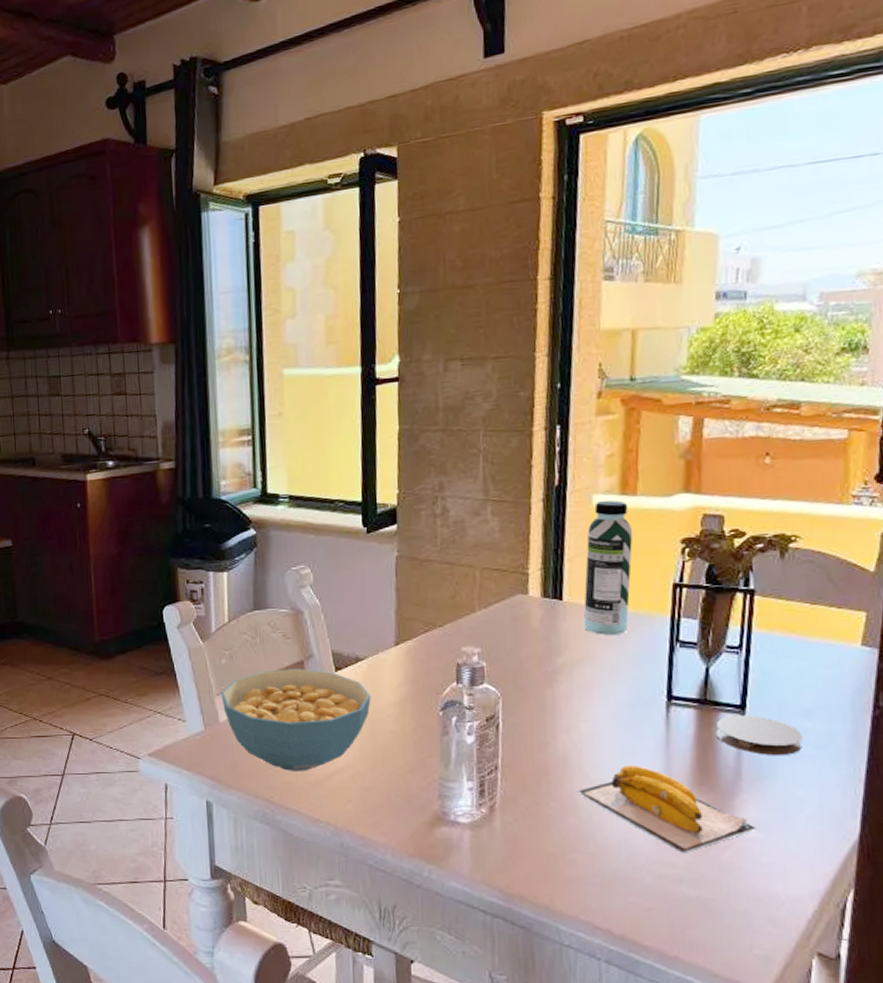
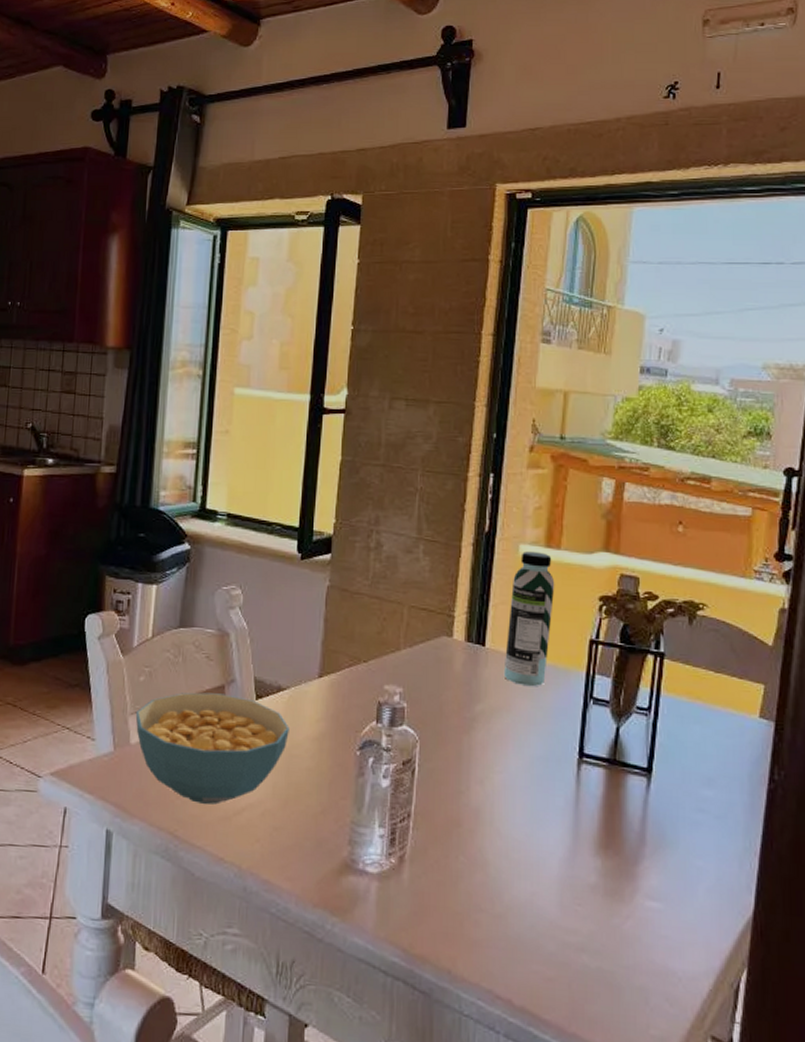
banana: present [577,766,758,853] -> none [487,822,659,920]
coaster: present [716,715,804,755] -> none [623,778,705,823]

